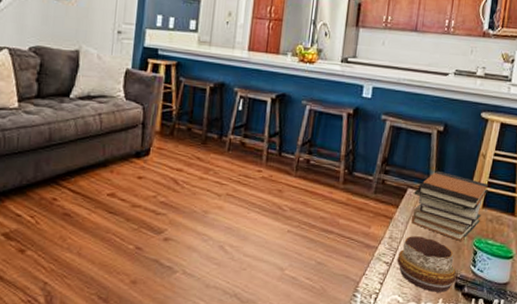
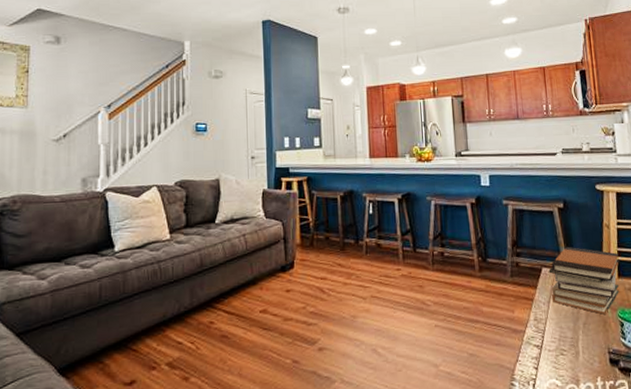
decorative bowl: present [397,236,457,292] -> none [546,314,610,371]

